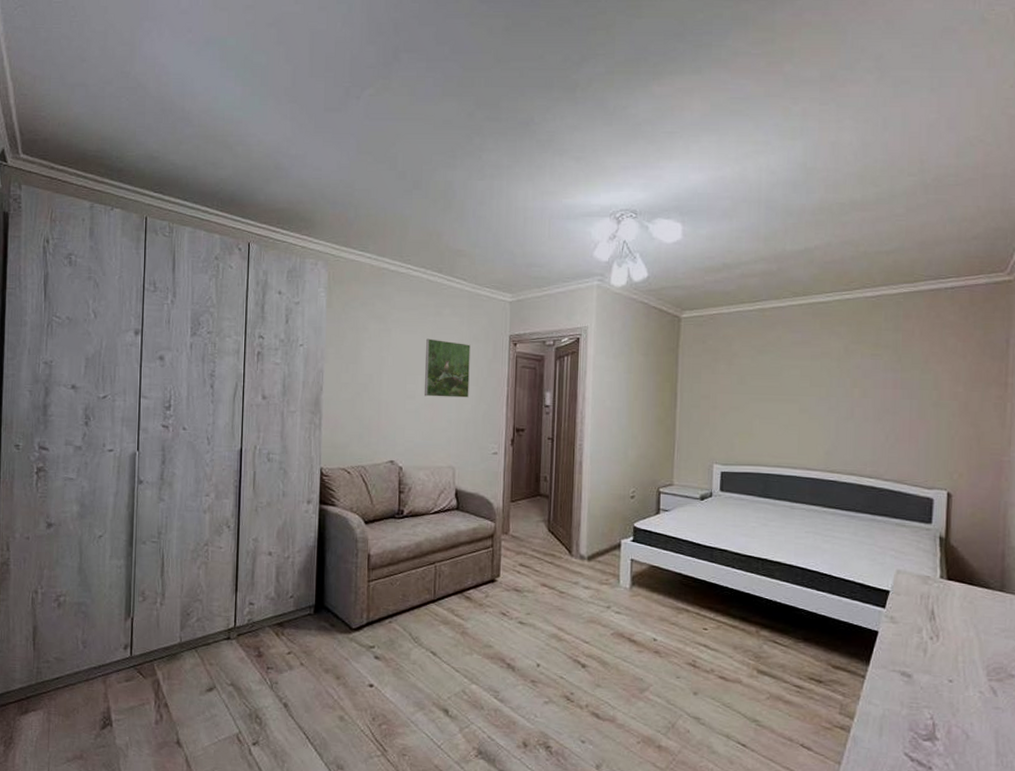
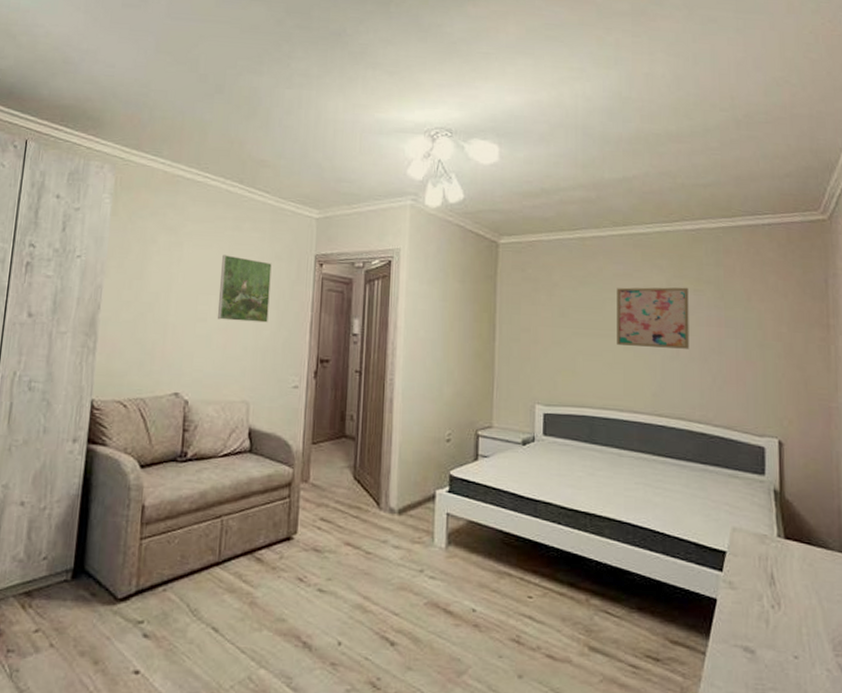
wall art: none [793,352,866,410] -> present [617,287,690,349]

